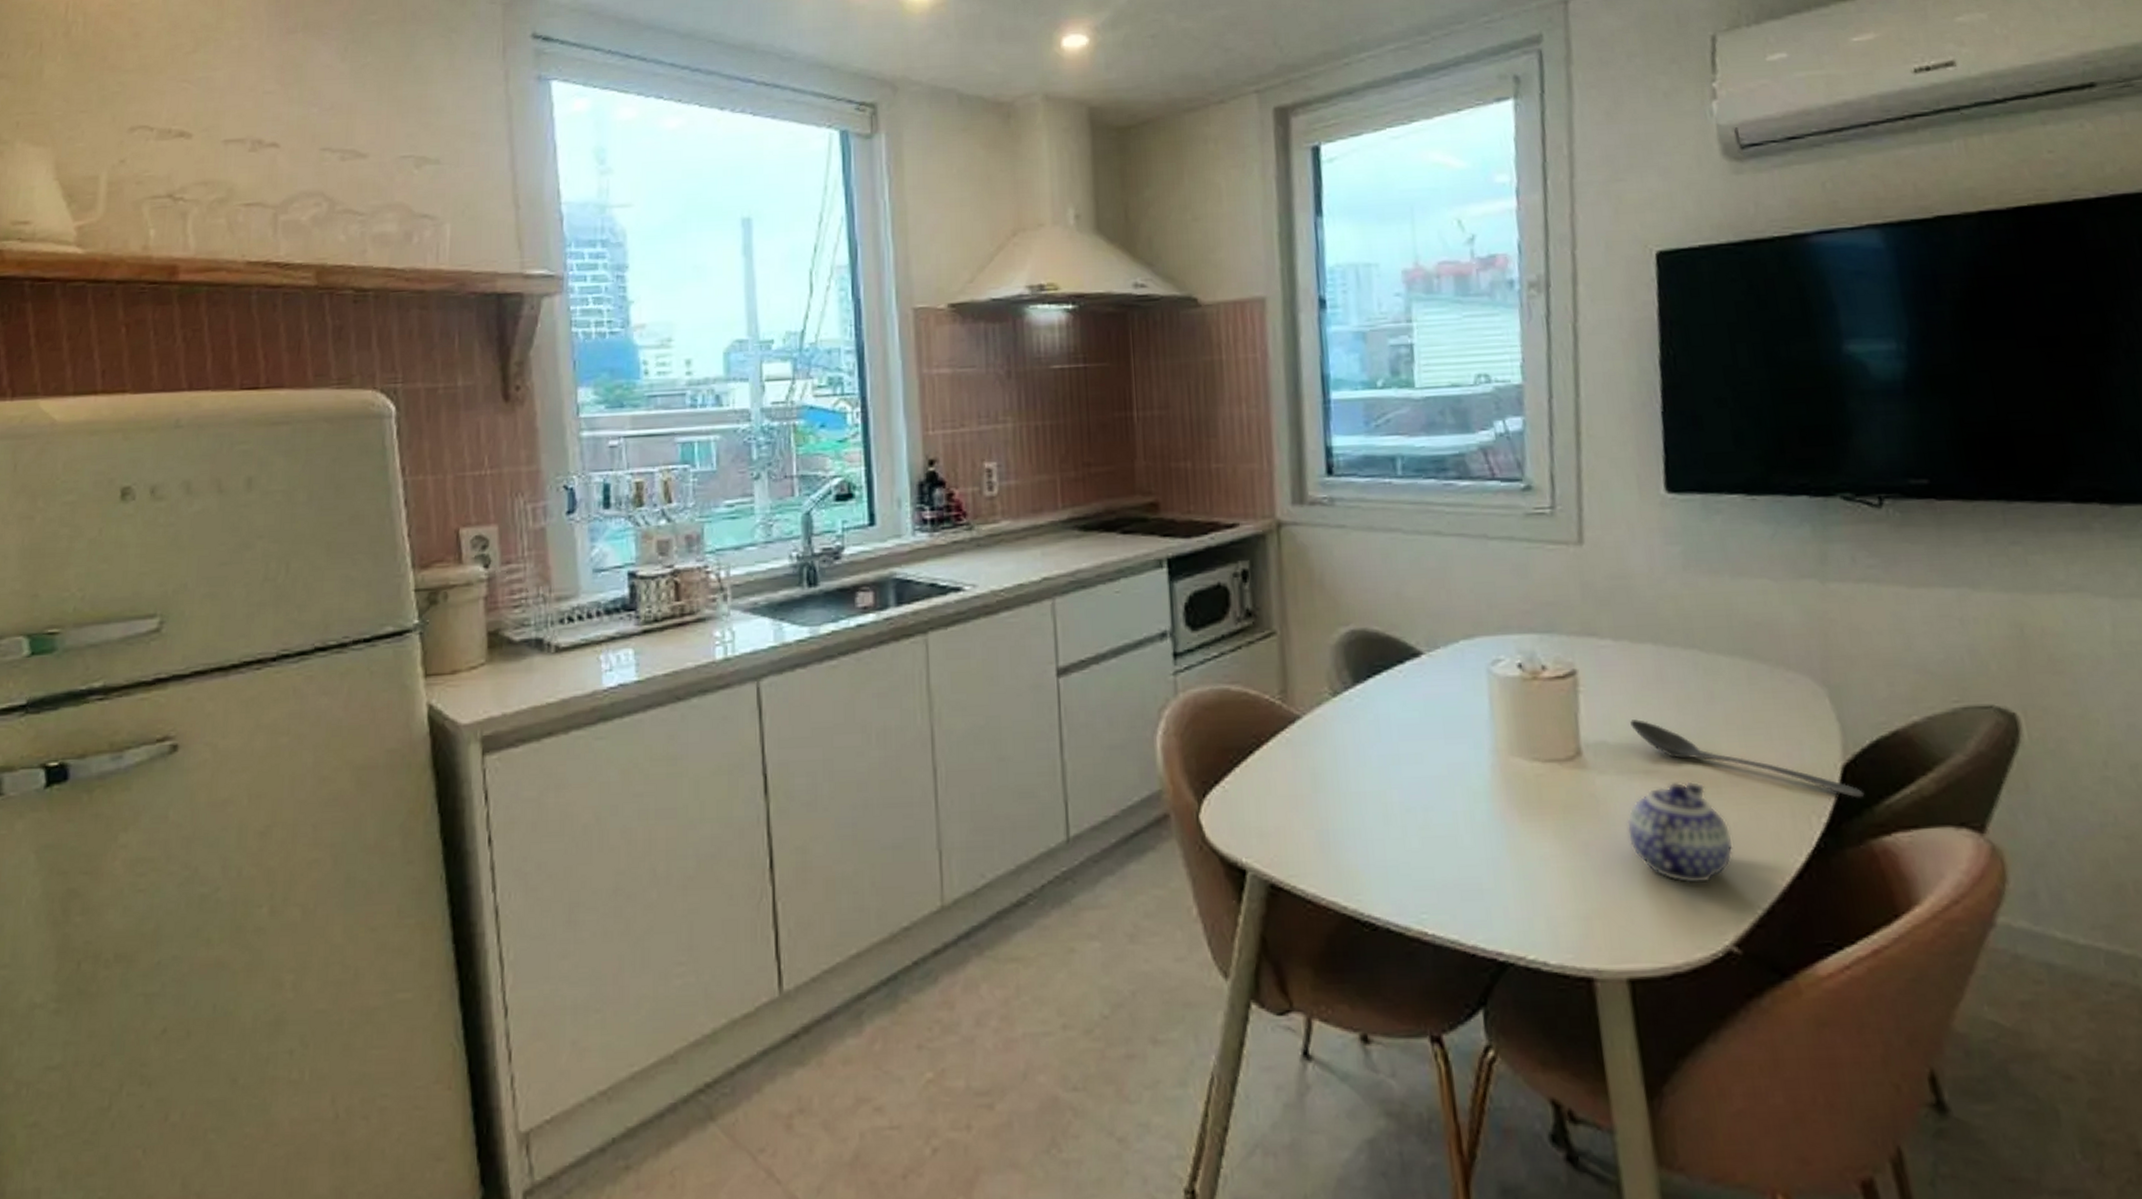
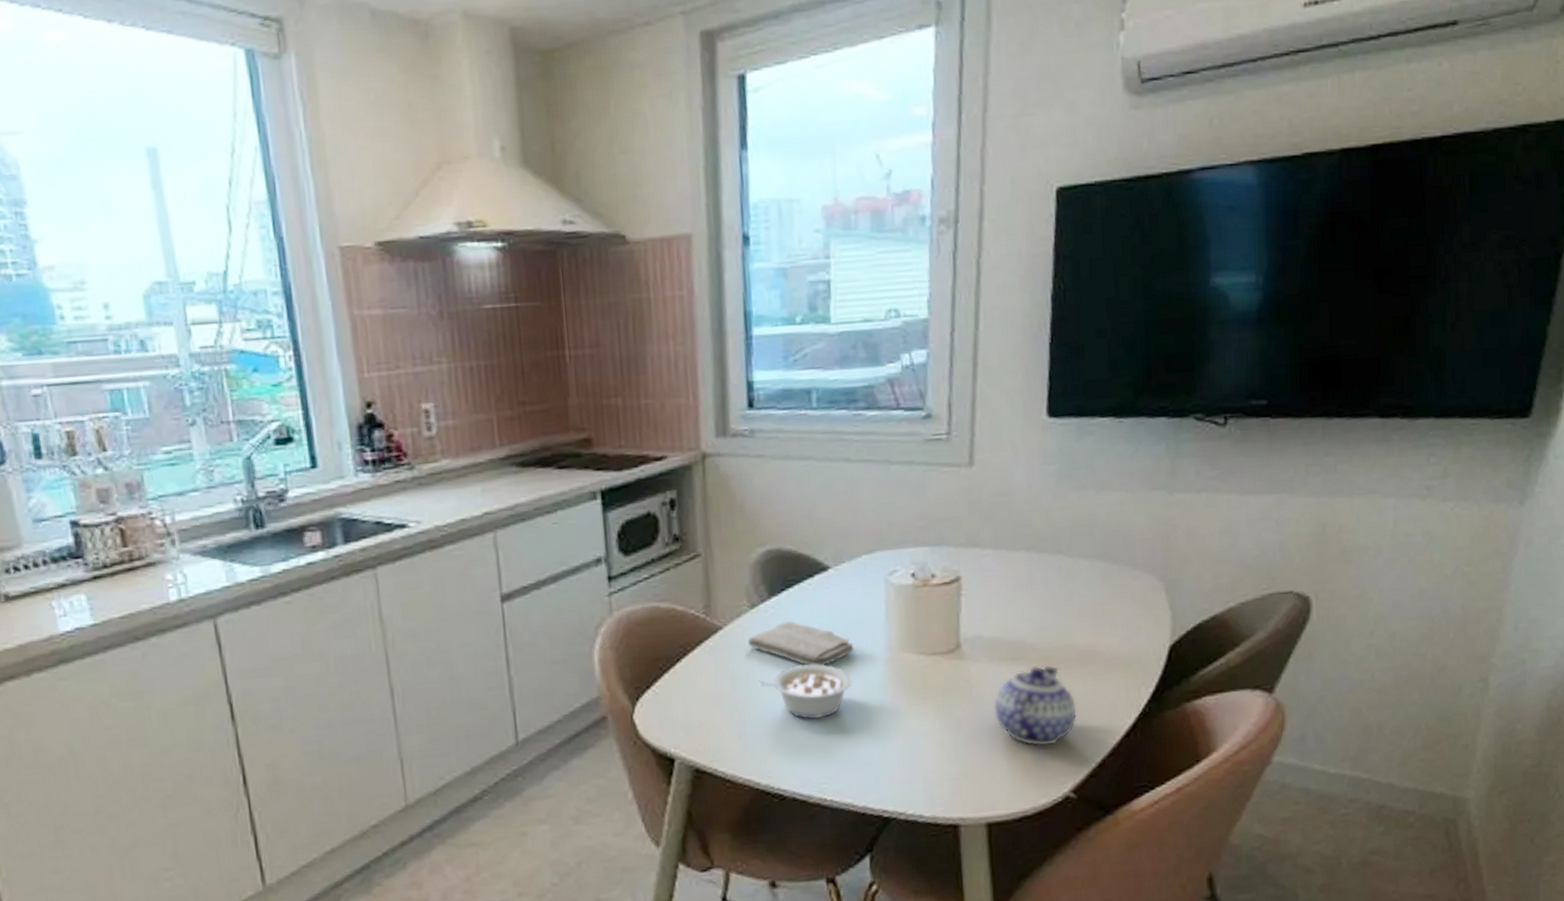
washcloth: none [1330,712,1454,768] -> present [747,620,854,666]
legume: none [1344,765,1454,833] -> present [759,664,852,720]
stirrer: present [1630,719,1865,798] -> none [1002,616,1185,671]

